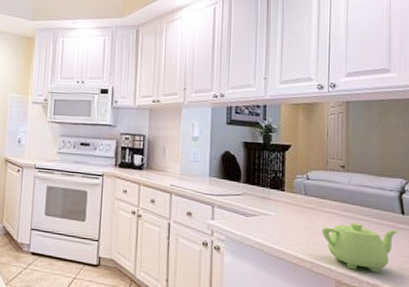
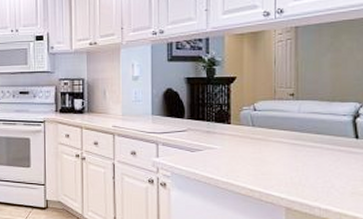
teapot: present [322,222,398,273] -> none [271,150,352,198]

